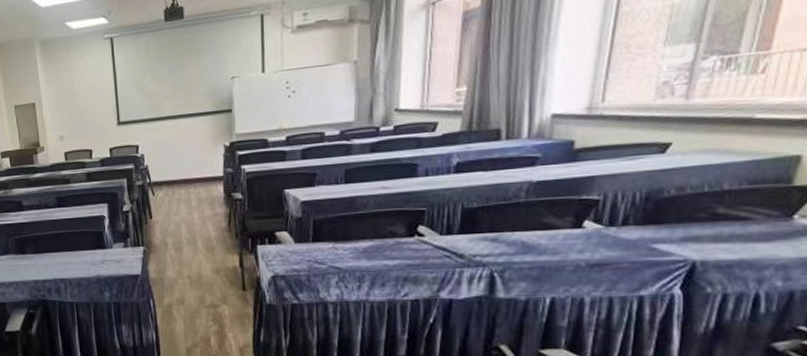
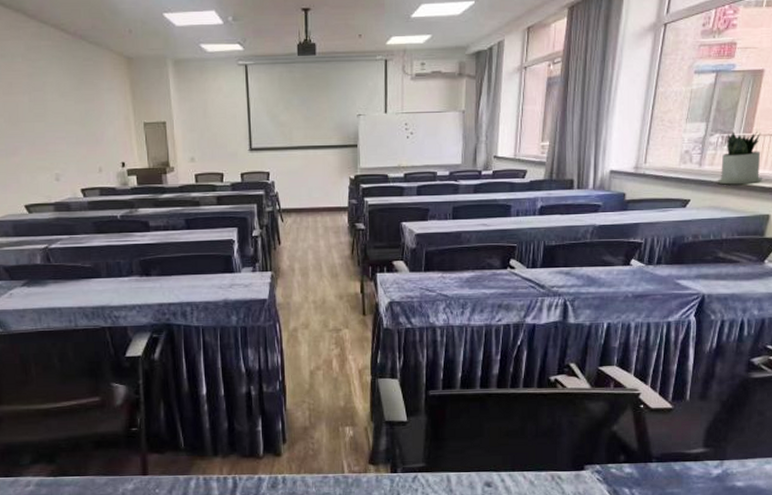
planter: none [714,47,790,121] -> present [717,131,763,185]

